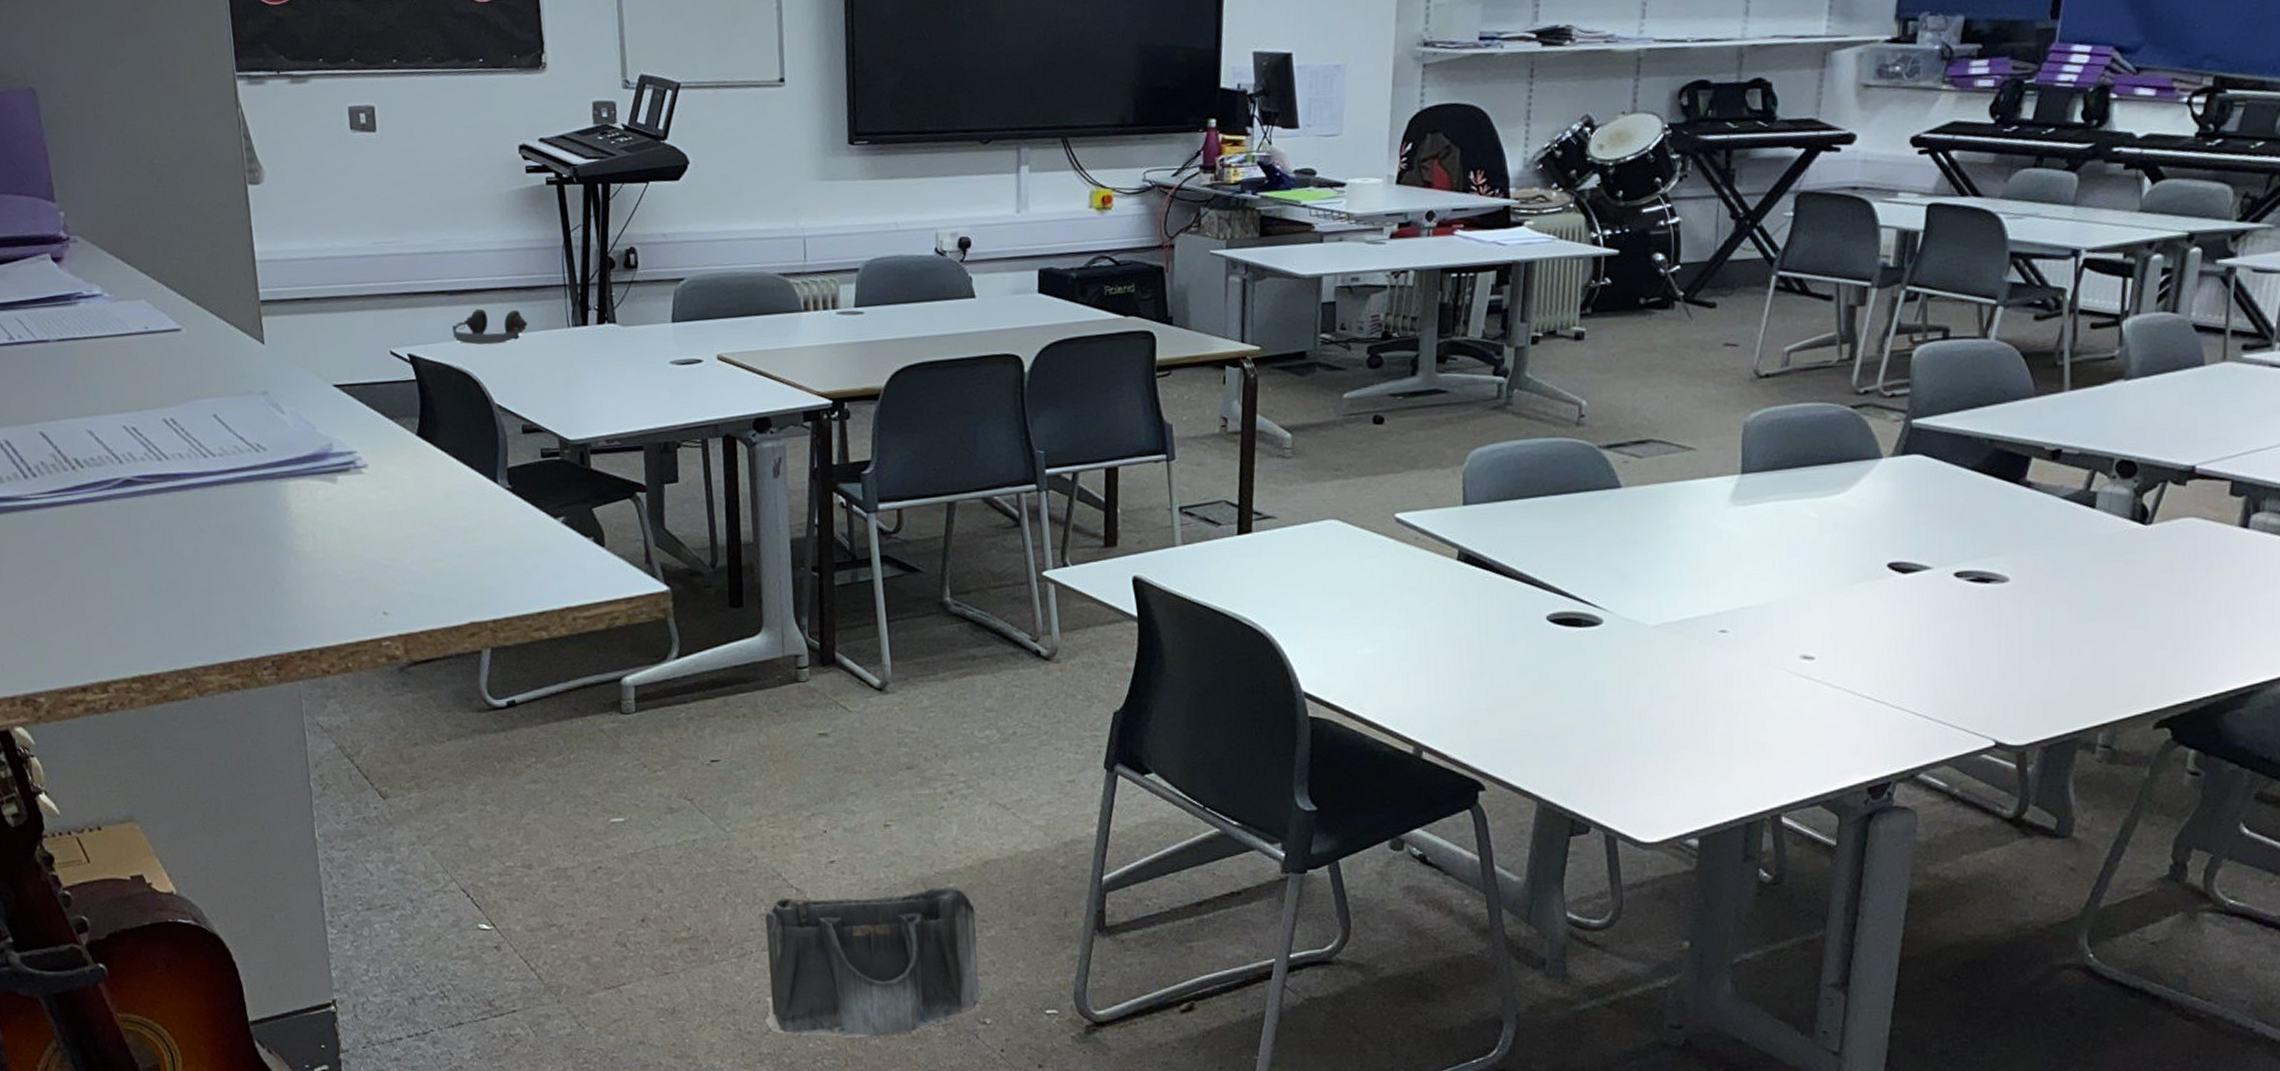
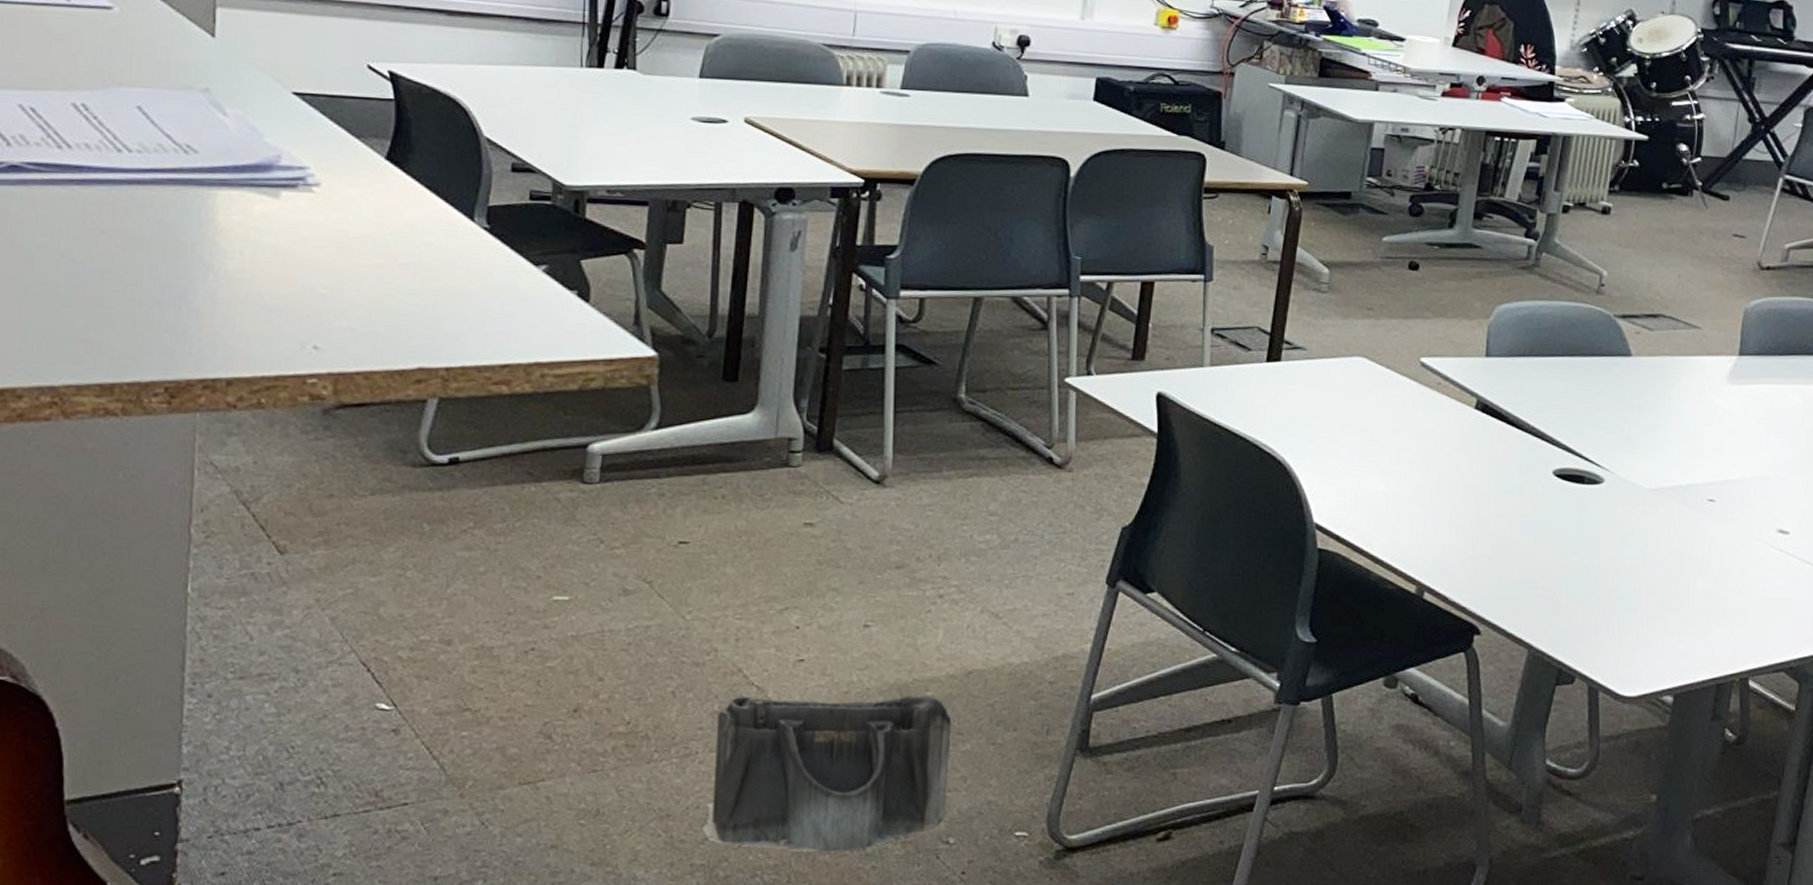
headphones: present [452,308,528,345] -> none [446,34,535,74]

